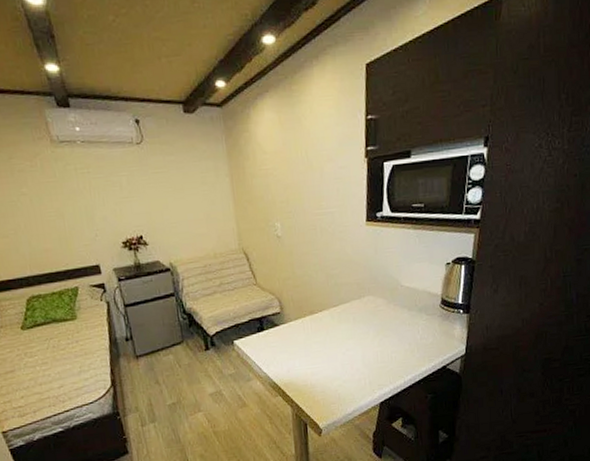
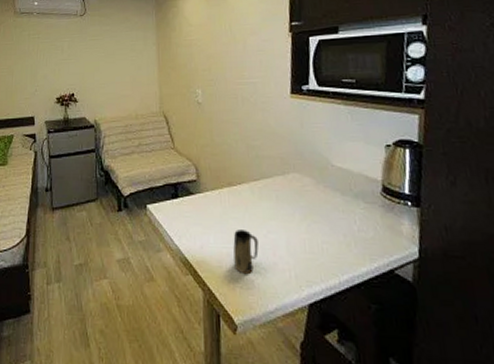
mug: none [316,351,339,387] -> present [233,230,259,273]

